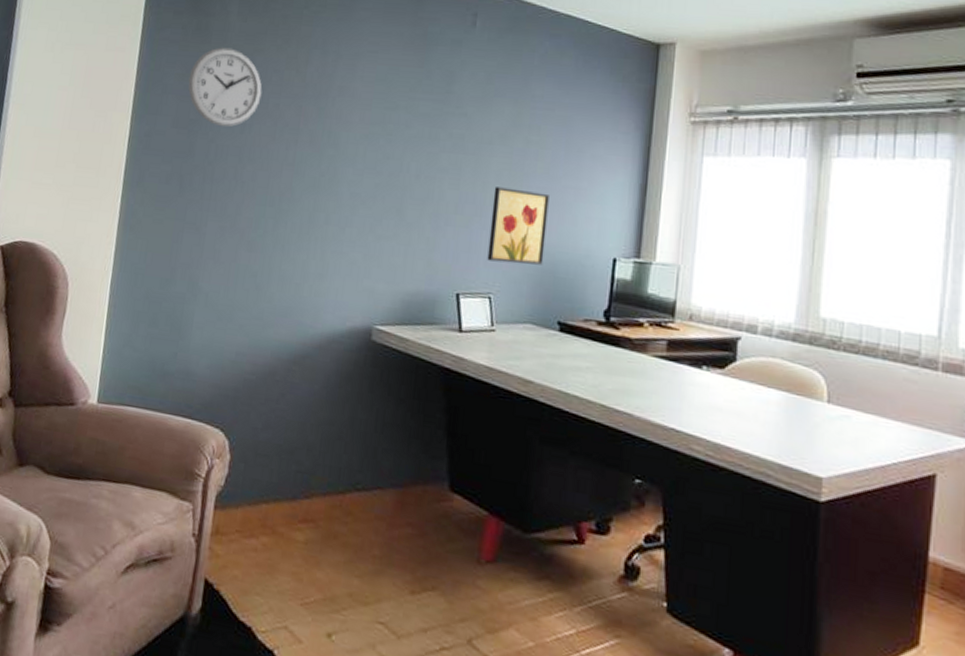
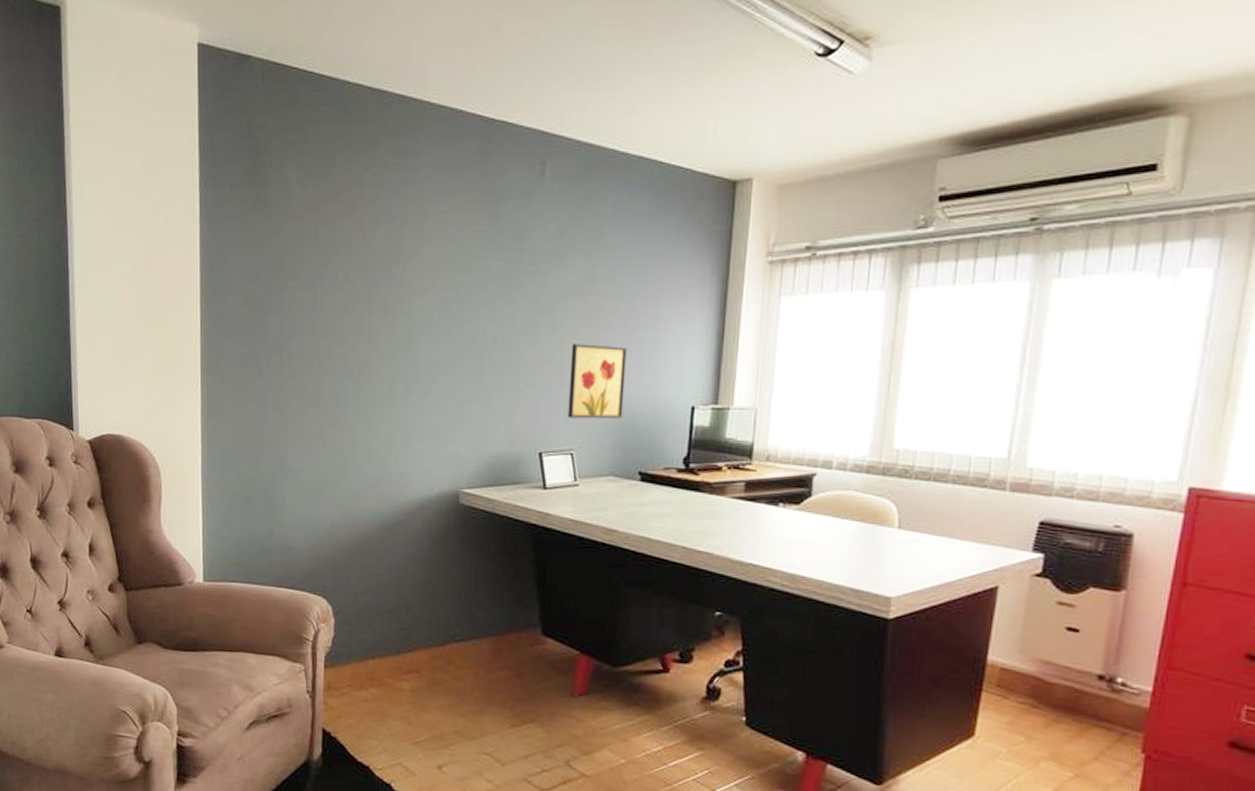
wall clock: present [188,47,263,127] -> none [254,219,330,304]

